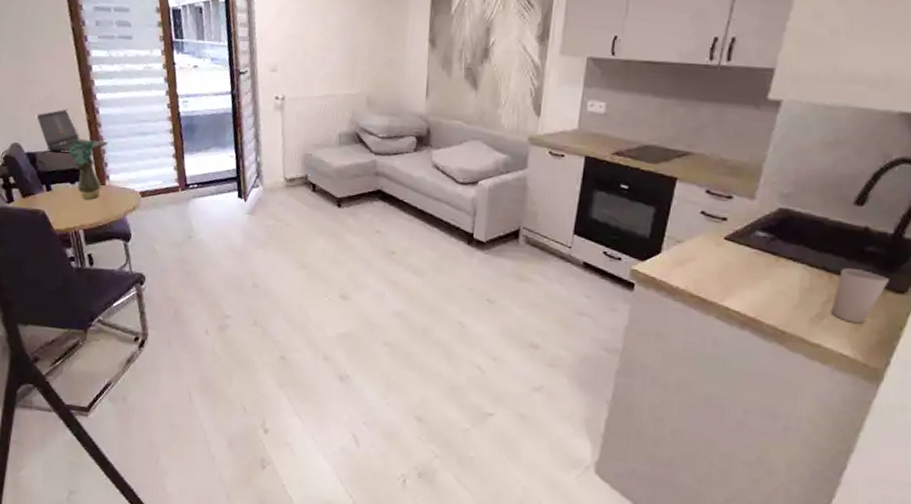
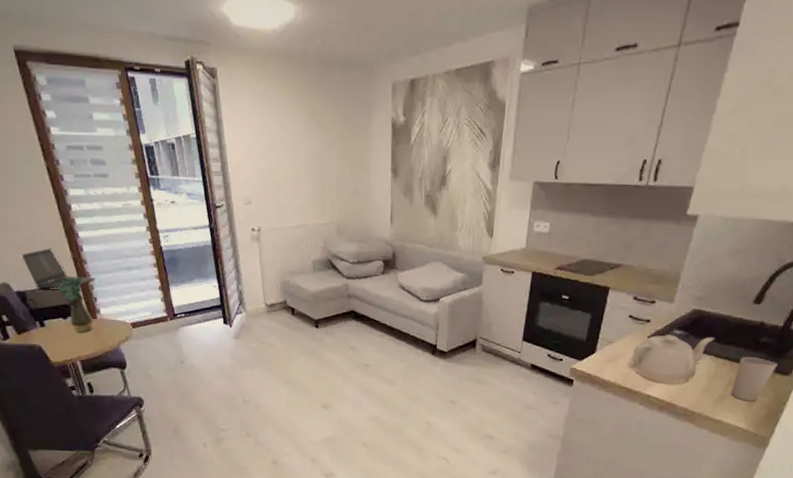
teapot: none [700,236,808,297] -> present [627,335,715,385]

